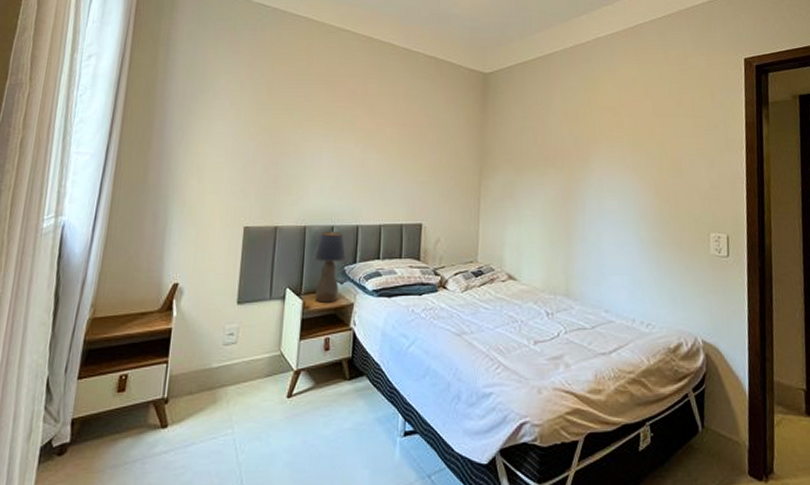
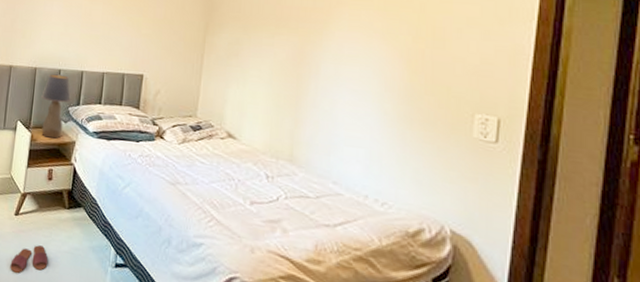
slippers: none [284,428,329,465] -> present [10,245,48,273]

